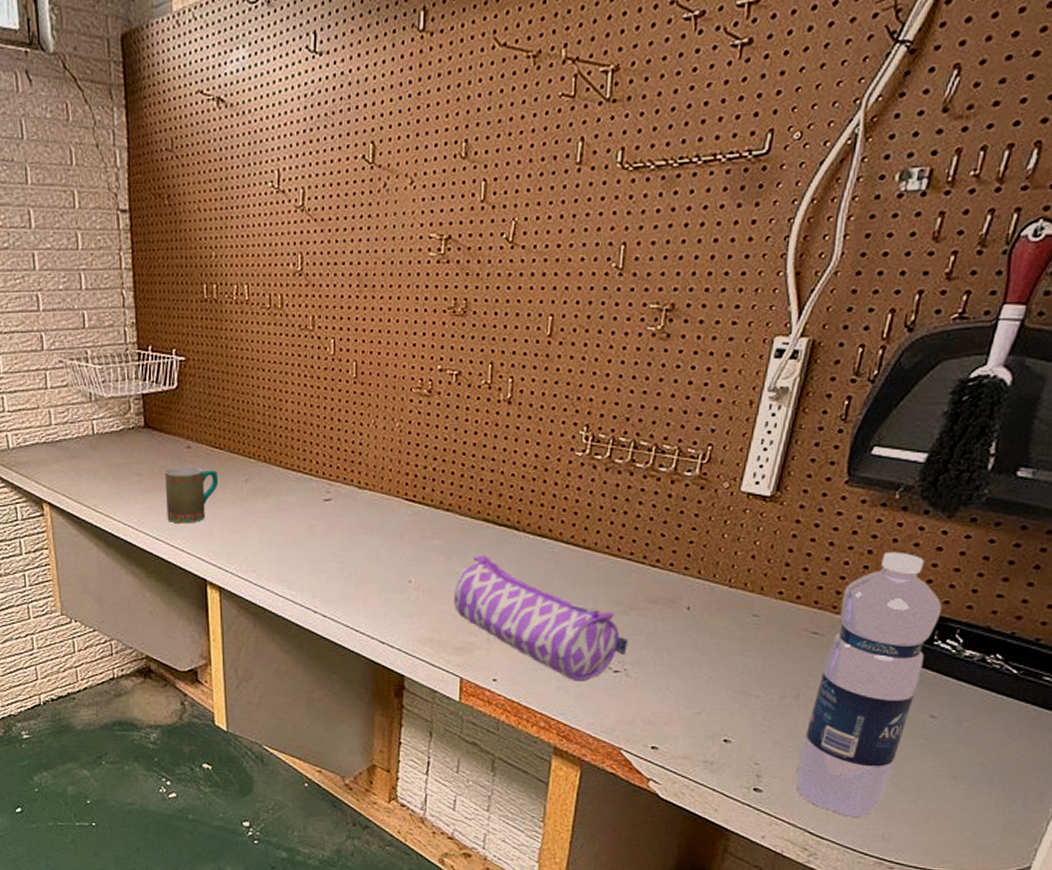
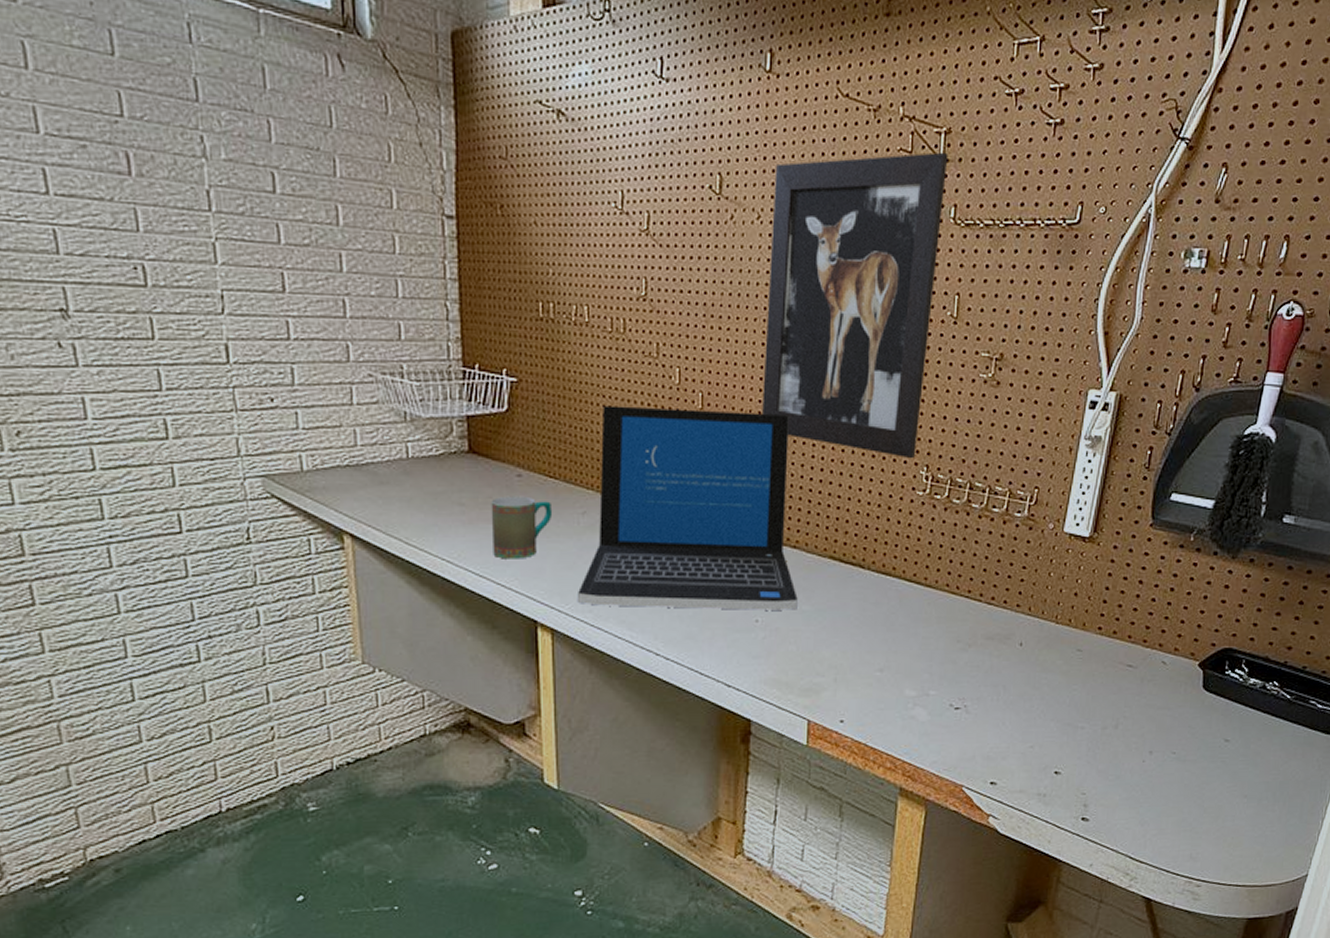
laptop: none [241,378,451,571] -> present [577,405,798,610]
wall art: none [415,92,616,419] -> present [762,152,948,459]
pencil case: present [454,555,628,682] -> none [801,593,967,720]
water bottle: present [796,551,942,817] -> none [1117,589,1231,840]

